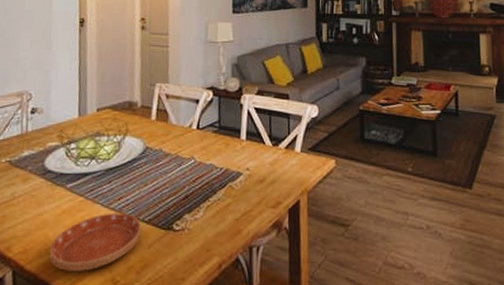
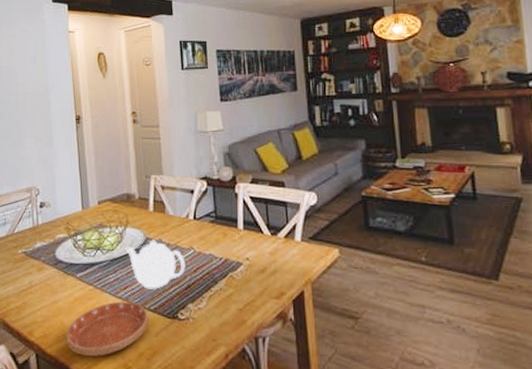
teapot: none [123,149,185,200] -> present [125,240,186,289]

